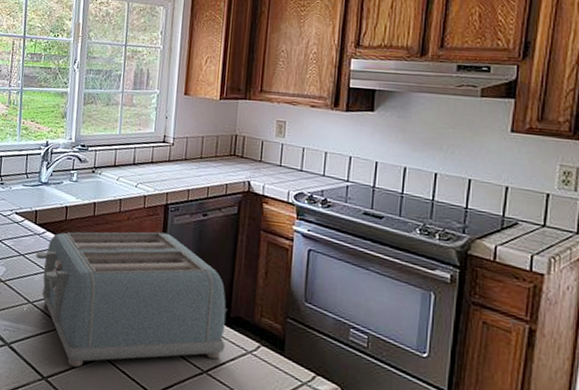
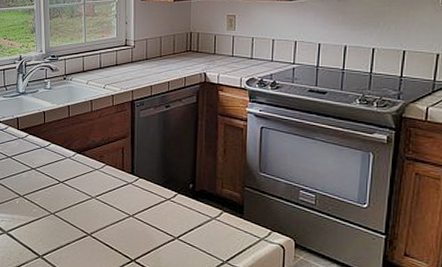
toaster: present [36,231,226,368] -> none [22,125,193,245]

